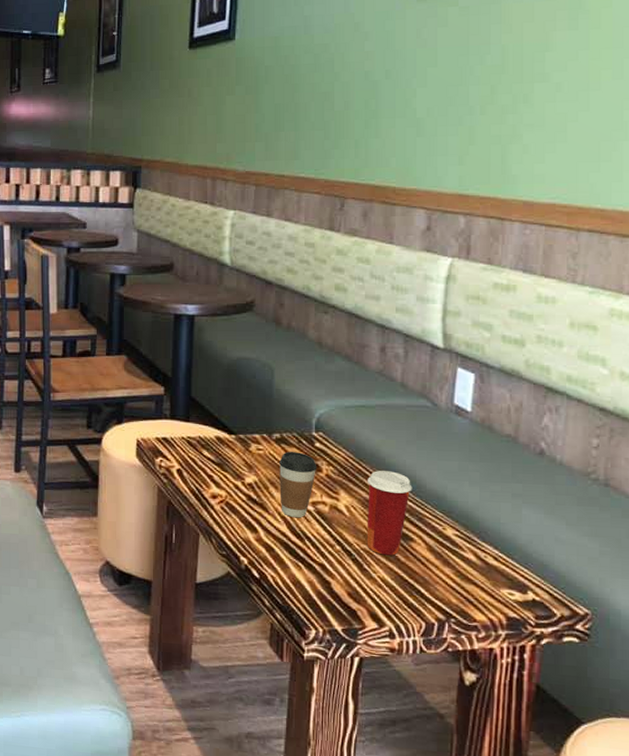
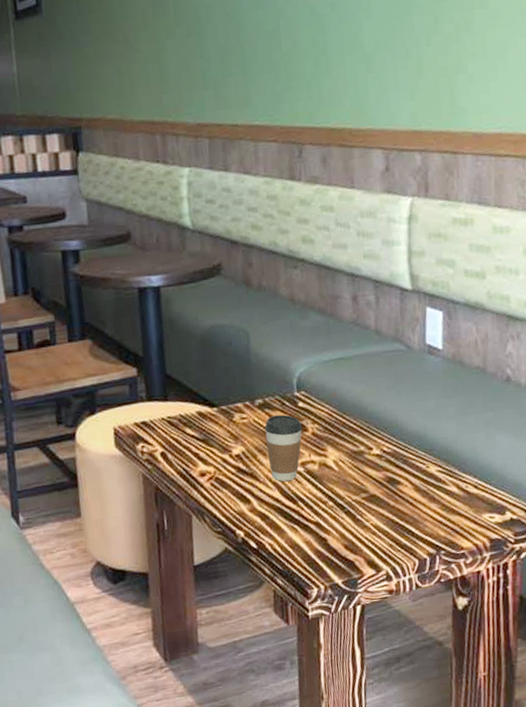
paper cup: present [366,471,412,556] -> none [352,419,395,503]

